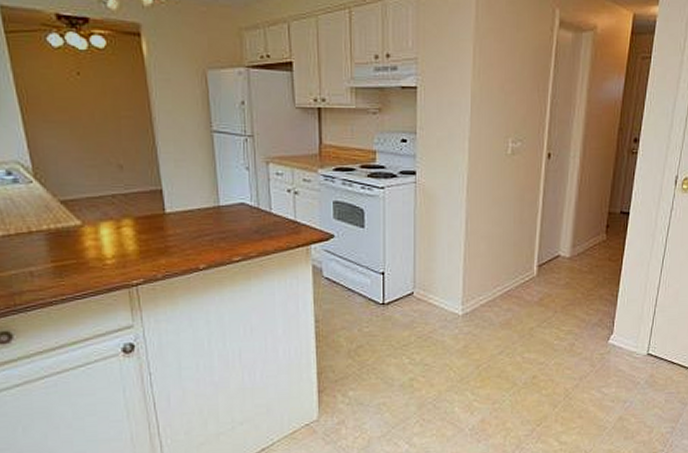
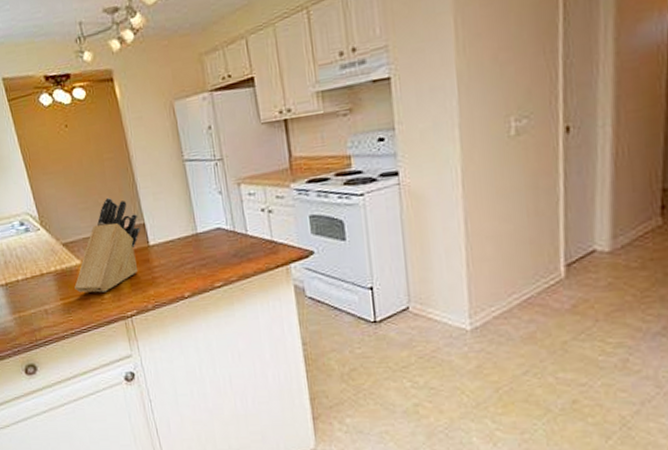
knife block: none [71,157,156,258] -> present [74,197,140,293]

